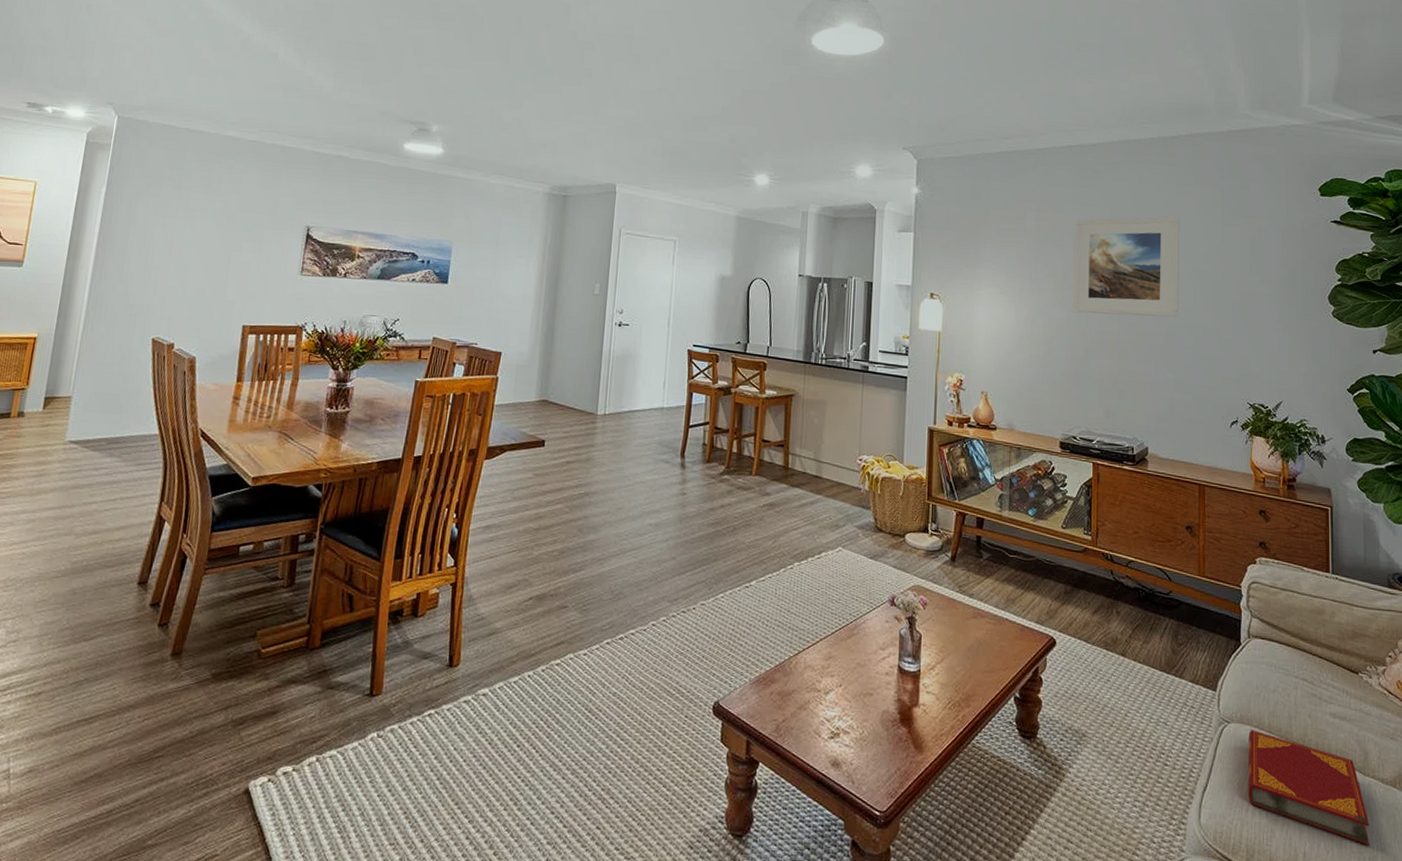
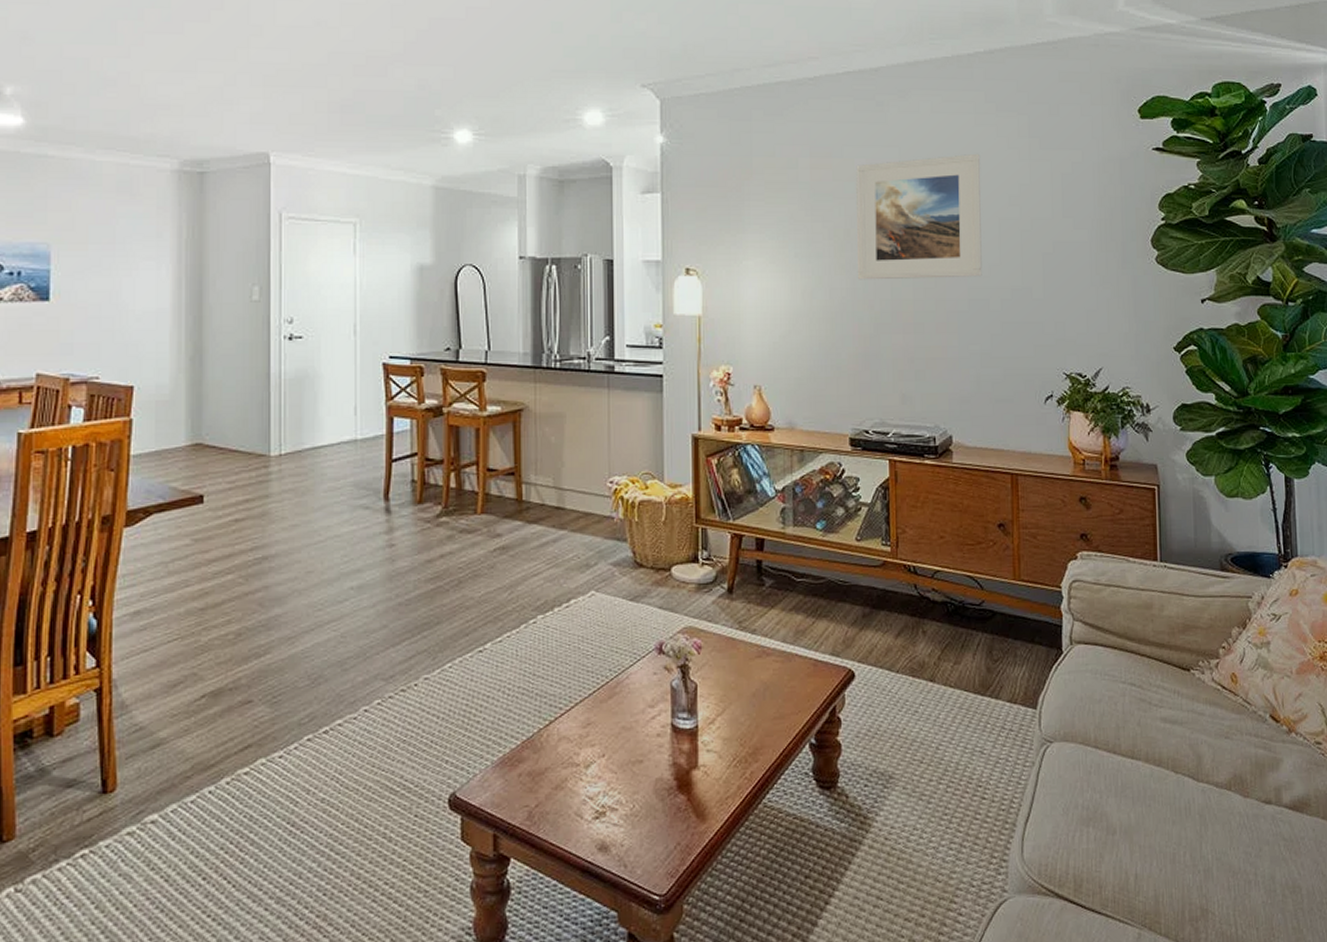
hardback book: present [1247,730,1370,846] -> none [1073,747,1205,857]

